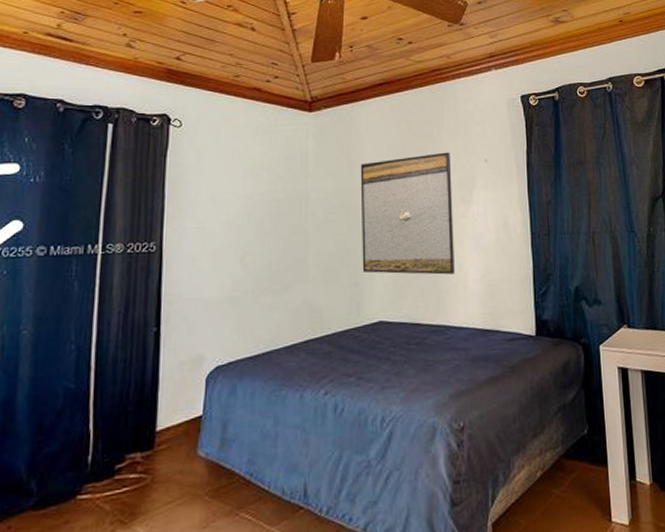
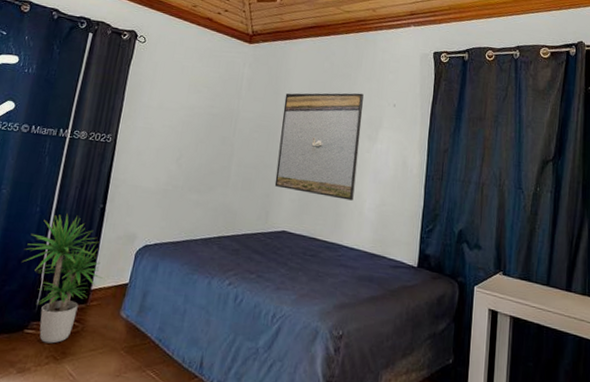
potted plant: none [62,346,171,507] -> present [22,214,104,344]

